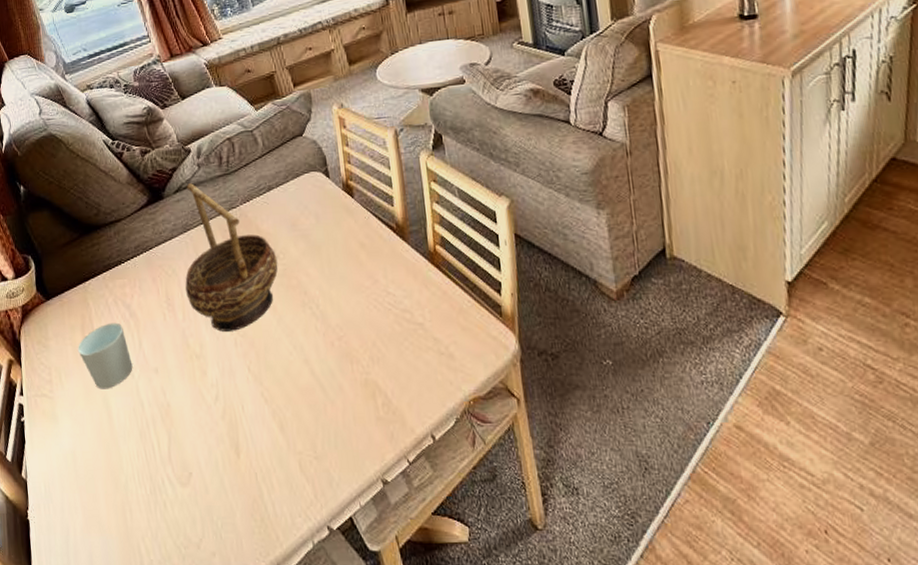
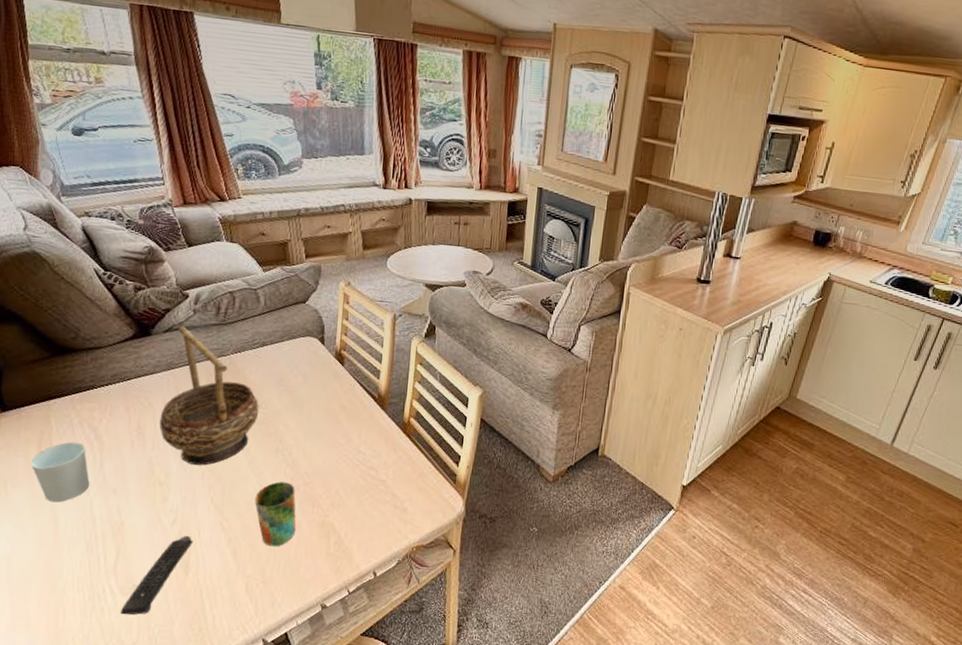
remote control: none [182,411,239,508] -> present [121,535,193,615]
cup: none [291,339,339,416] -> present [255,481,296,547]

